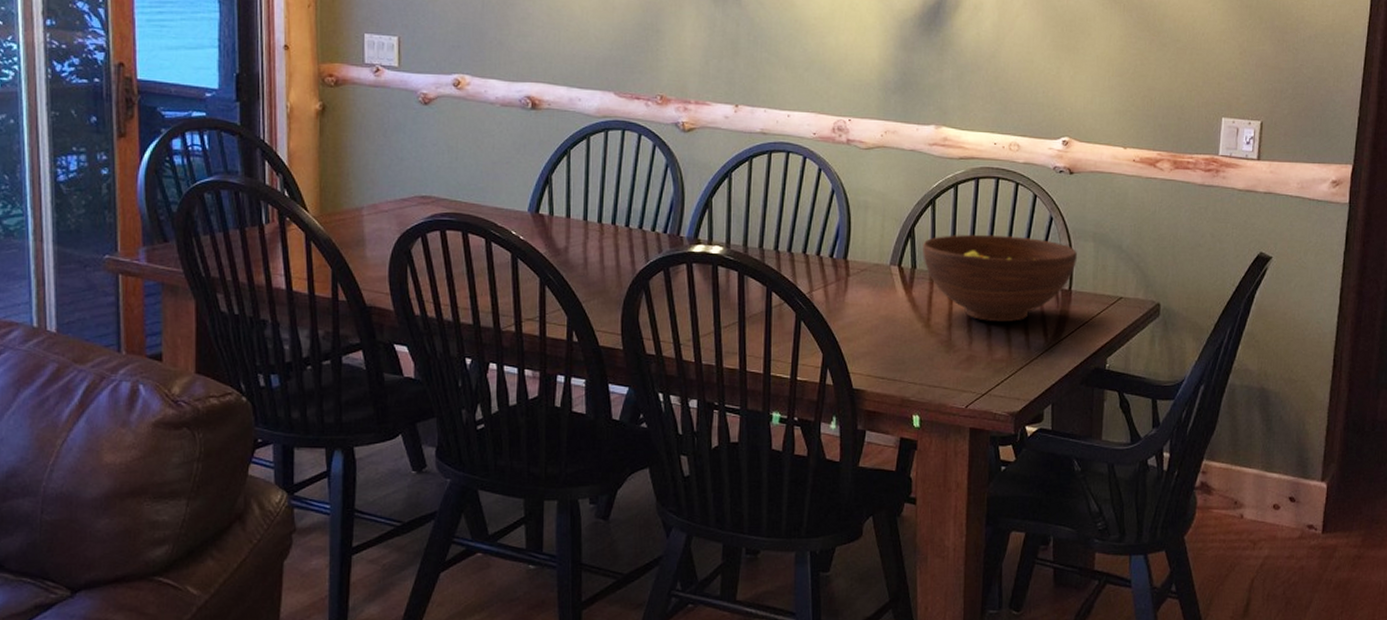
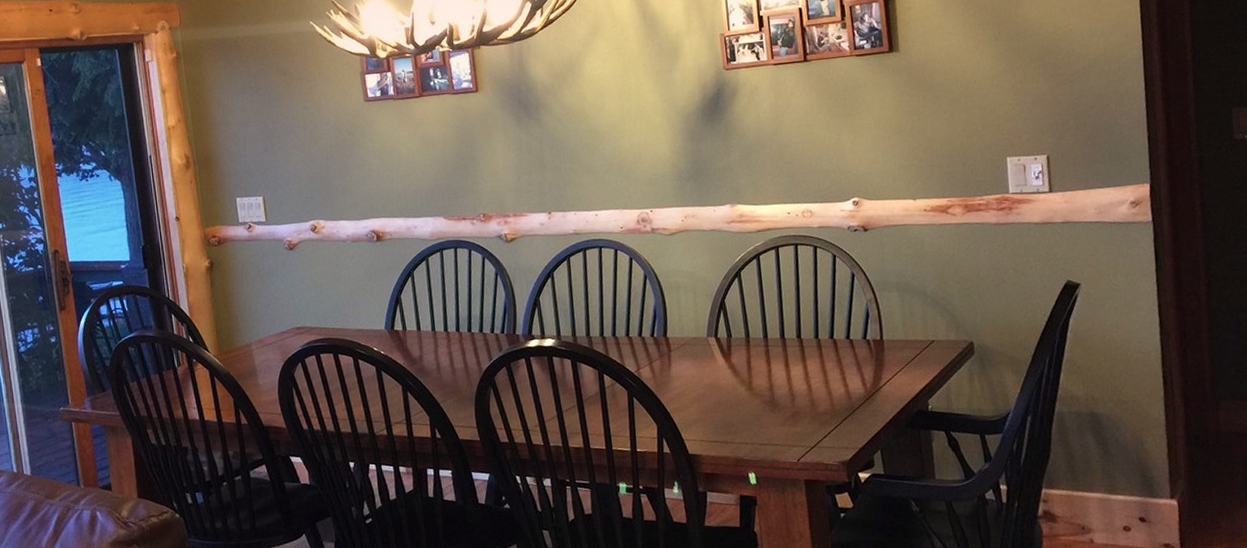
fruit bowl: present [923,234,1077,323] -> none [735,295,884,378]

